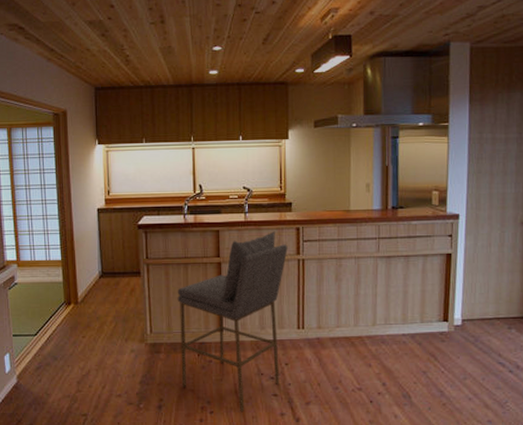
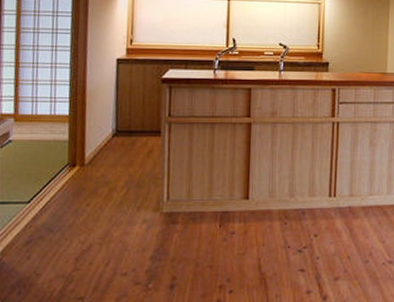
bar stool: present [177,231,288,412] -> none [199,91,323,291]

